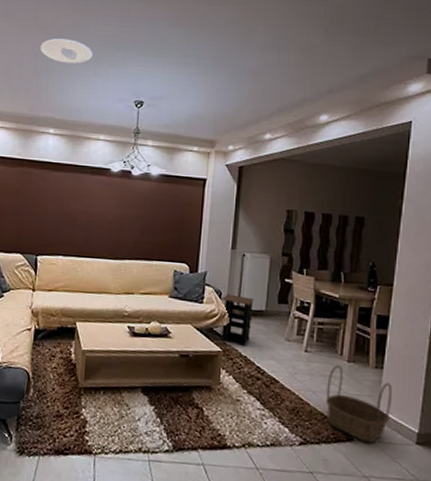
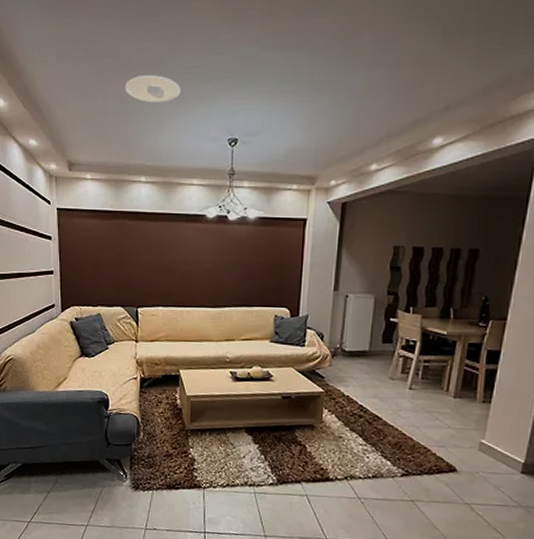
side table: present [221,293,254,346] -> none [323,336,357,386]
basket: present [326,365,393,443] -> none [429,401,500,473]

